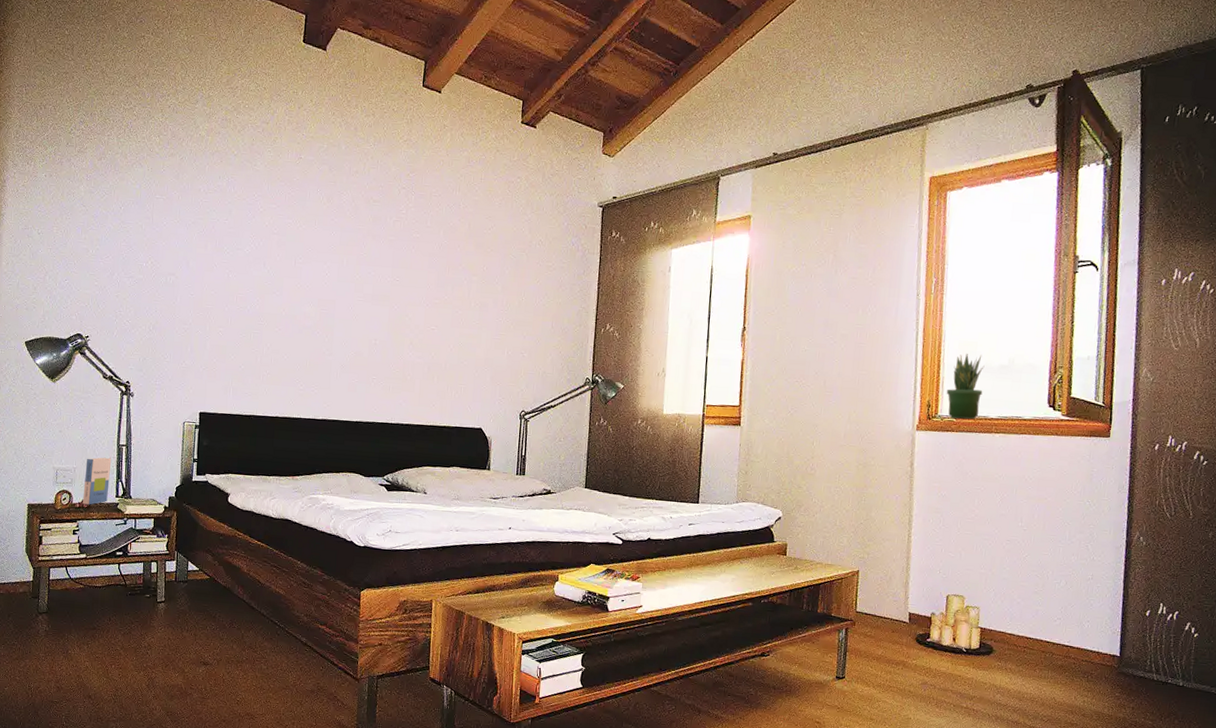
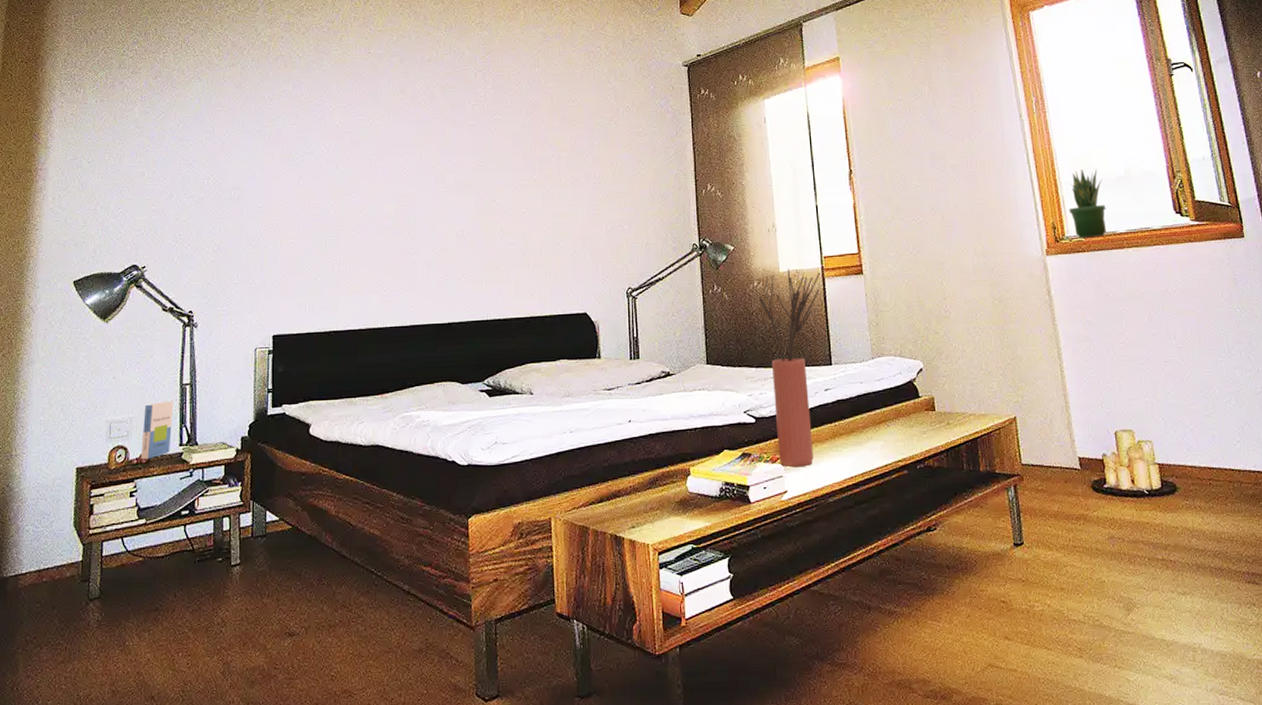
vase: none [638,412,701,587] -> present [759,269,820,468]

